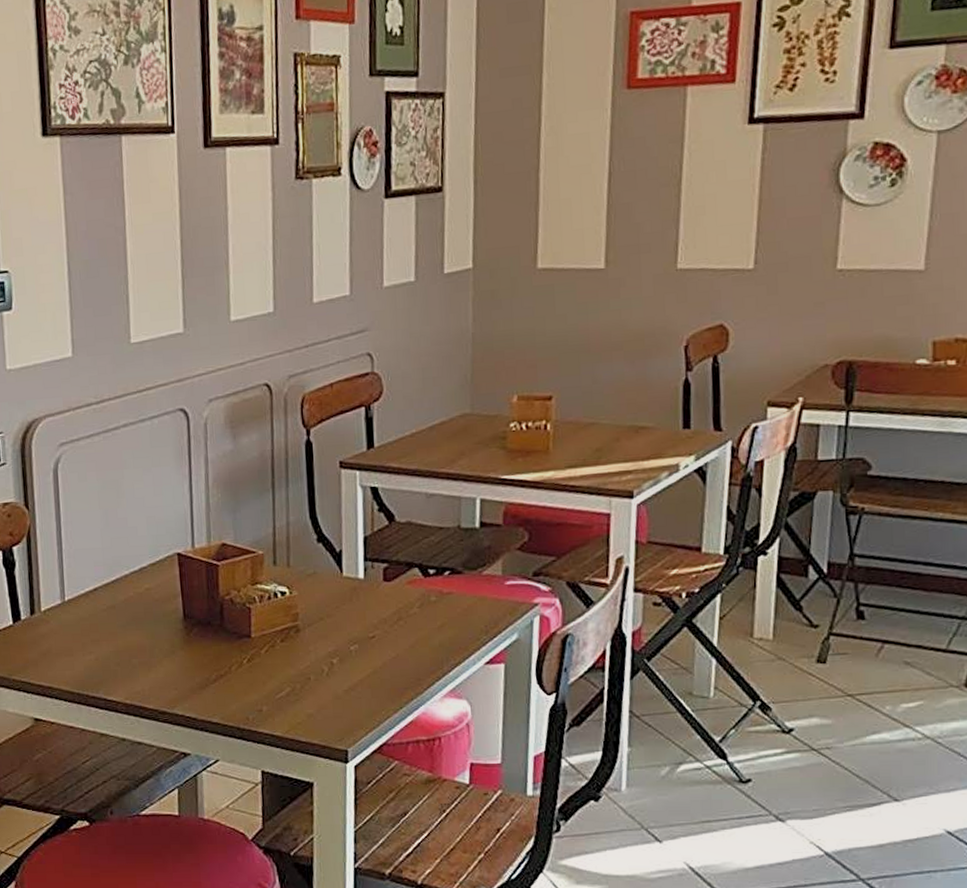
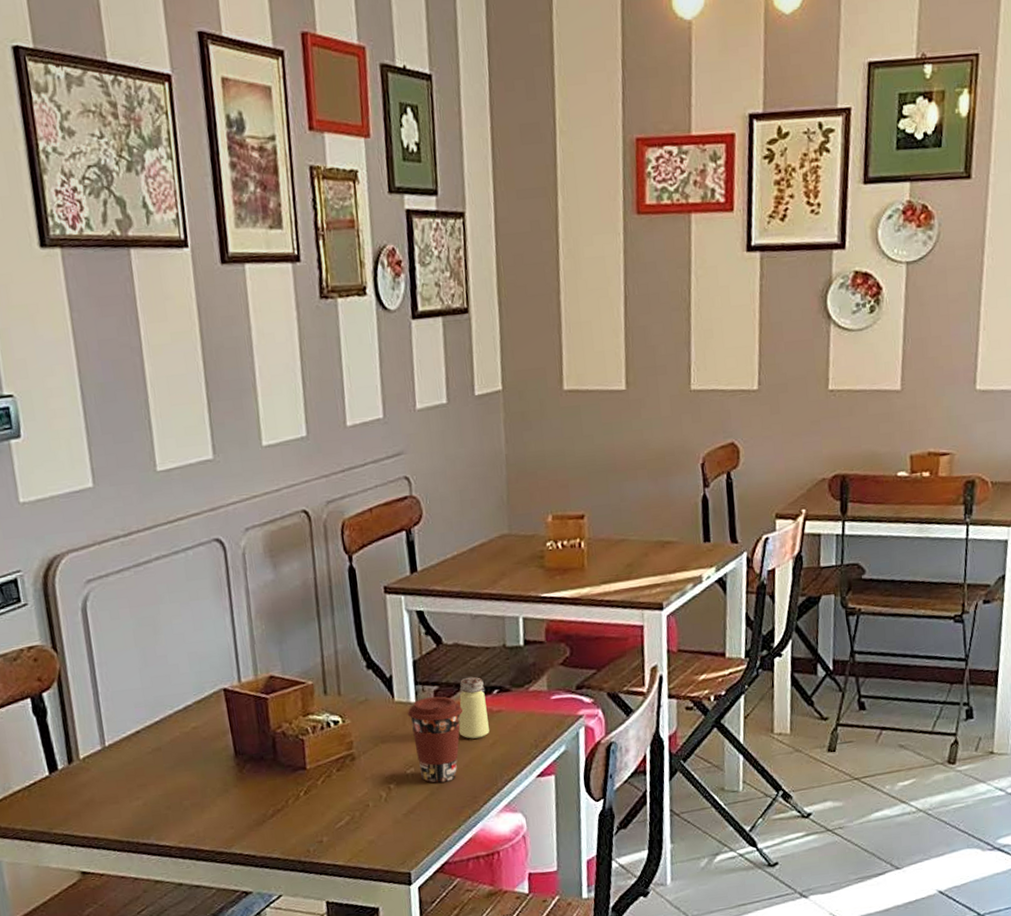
coffee cup: none [354,574,412,662] -> present [407,696,464,783]
saltshaker: none [406,556,438,620] -> present [458,676,490,739]

